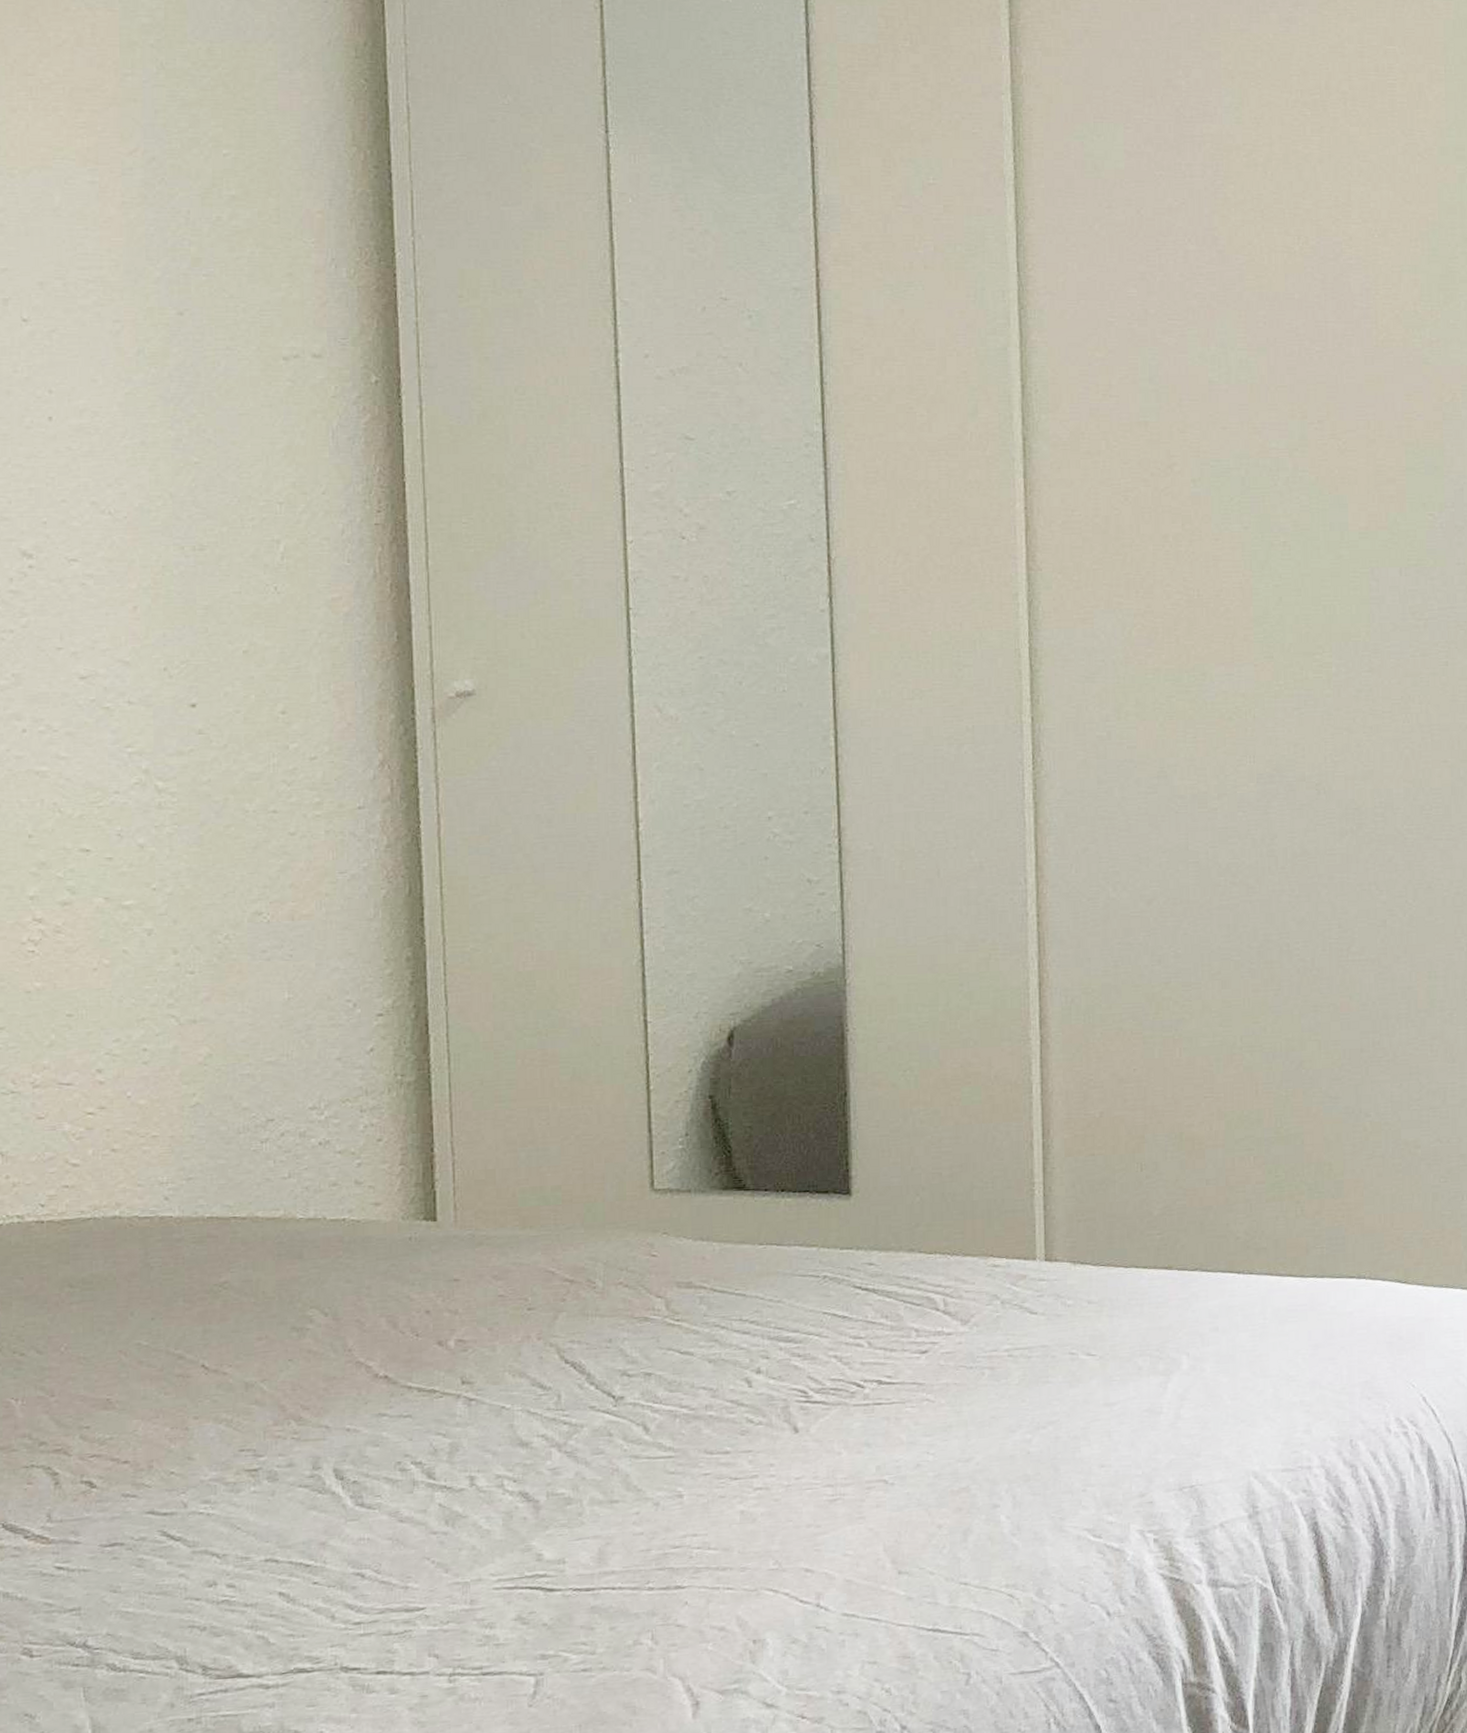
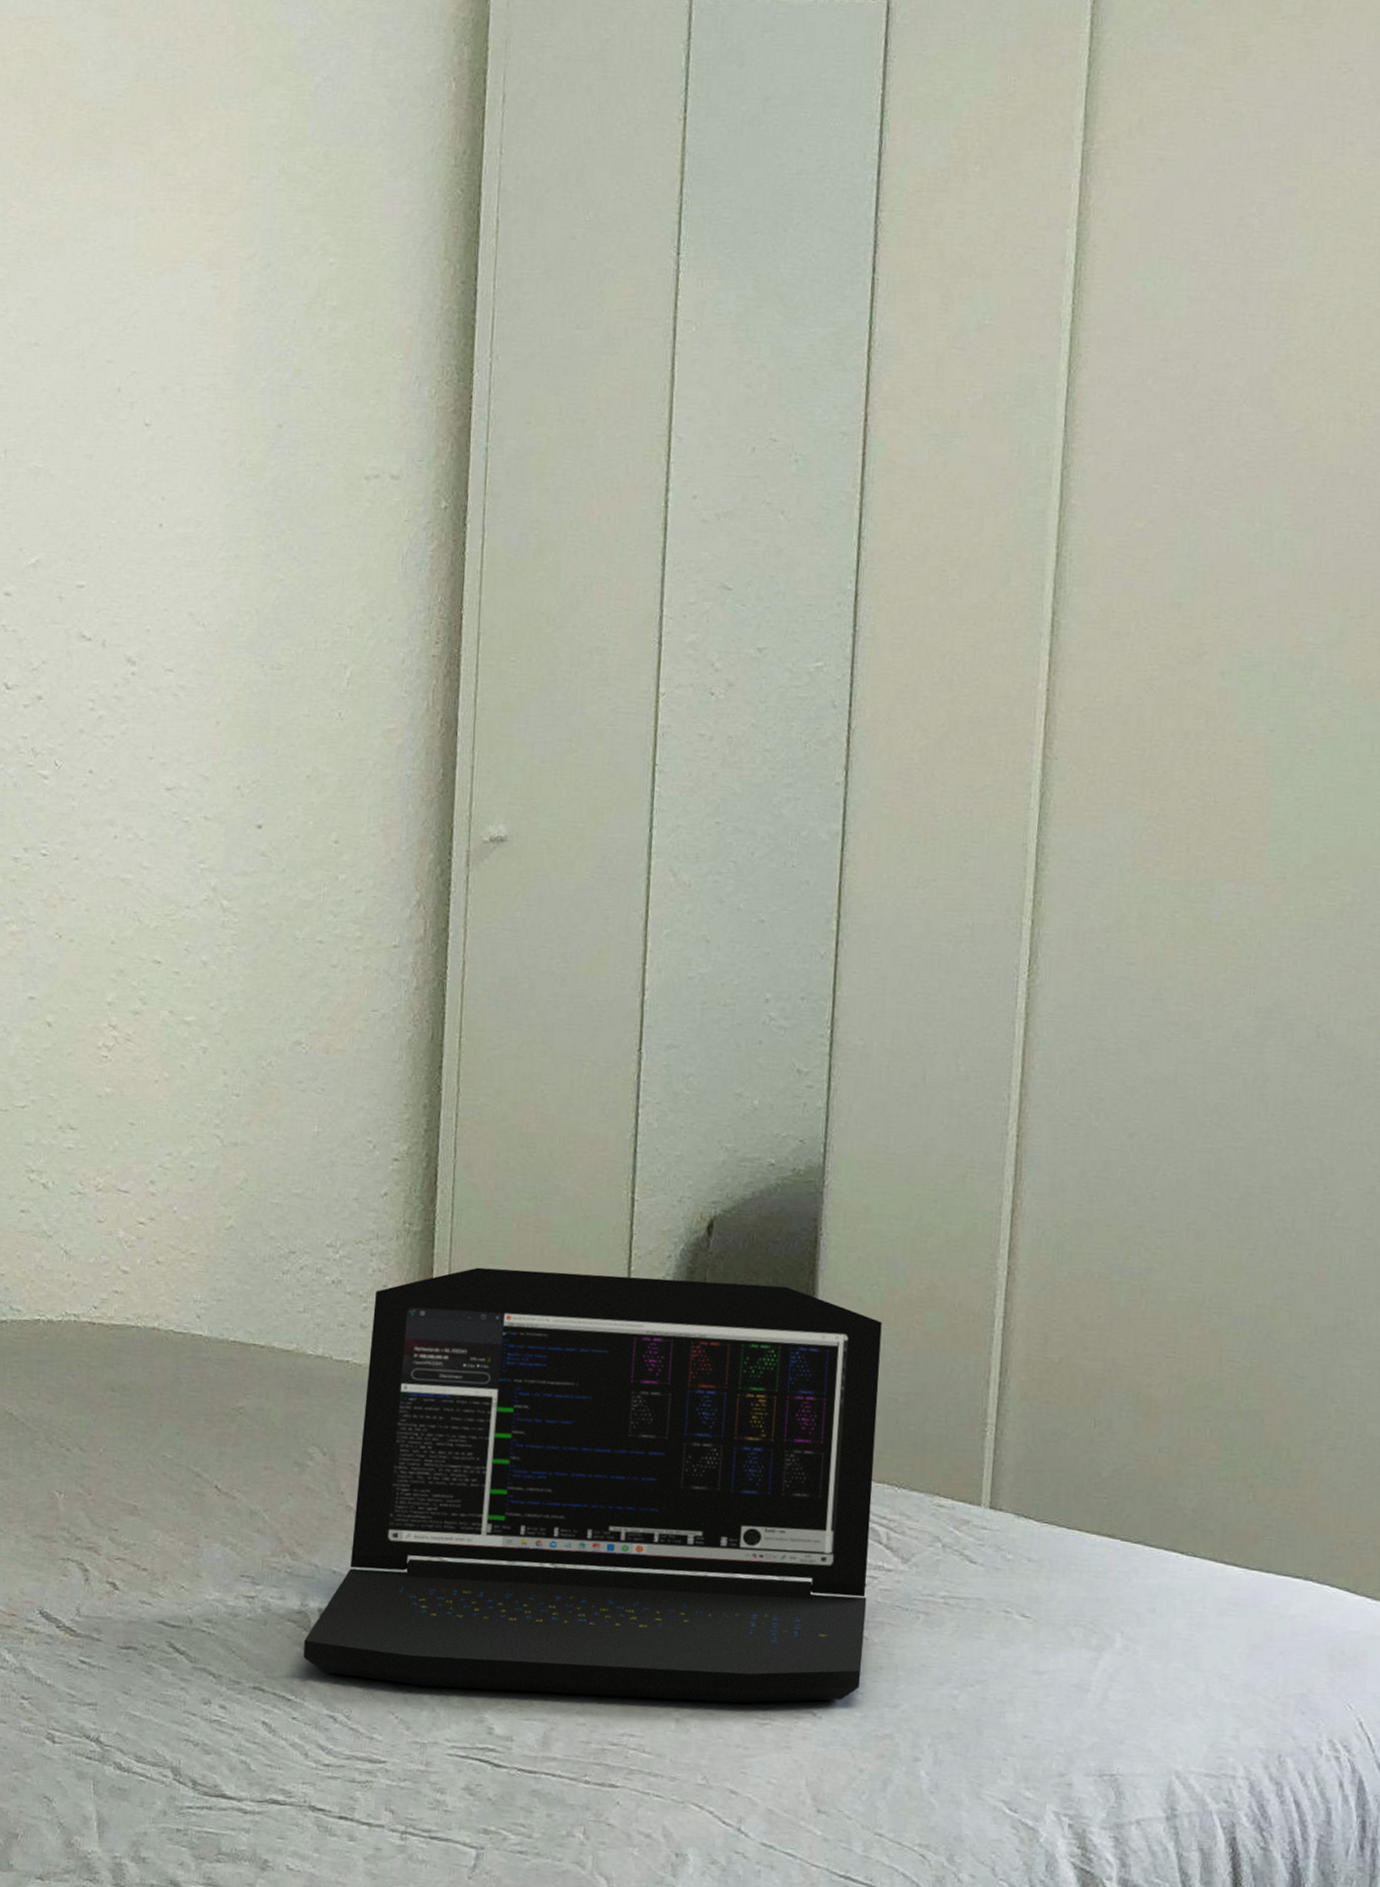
laptop: none [320,1083,931,1532] -> present [303,1267,882,1703]

